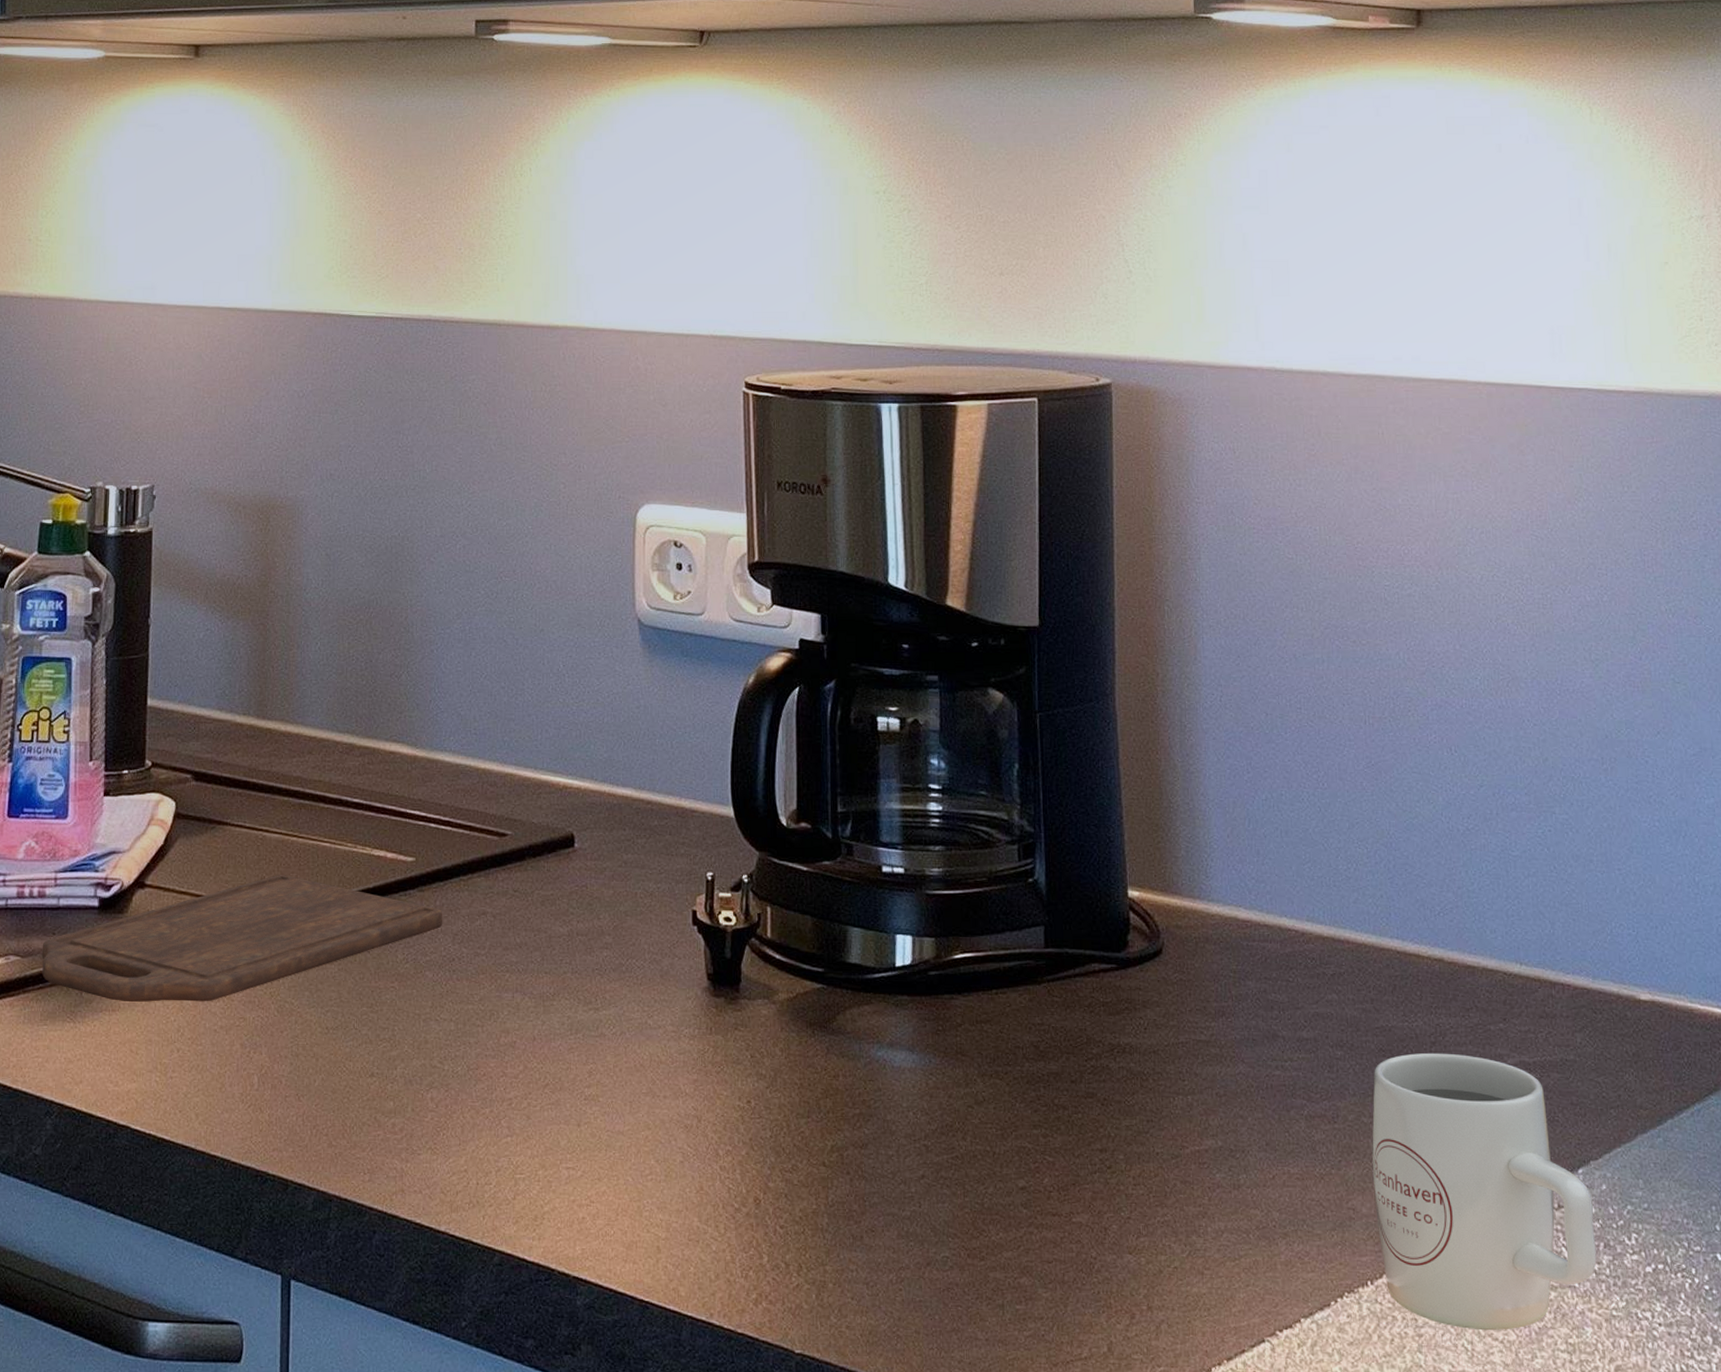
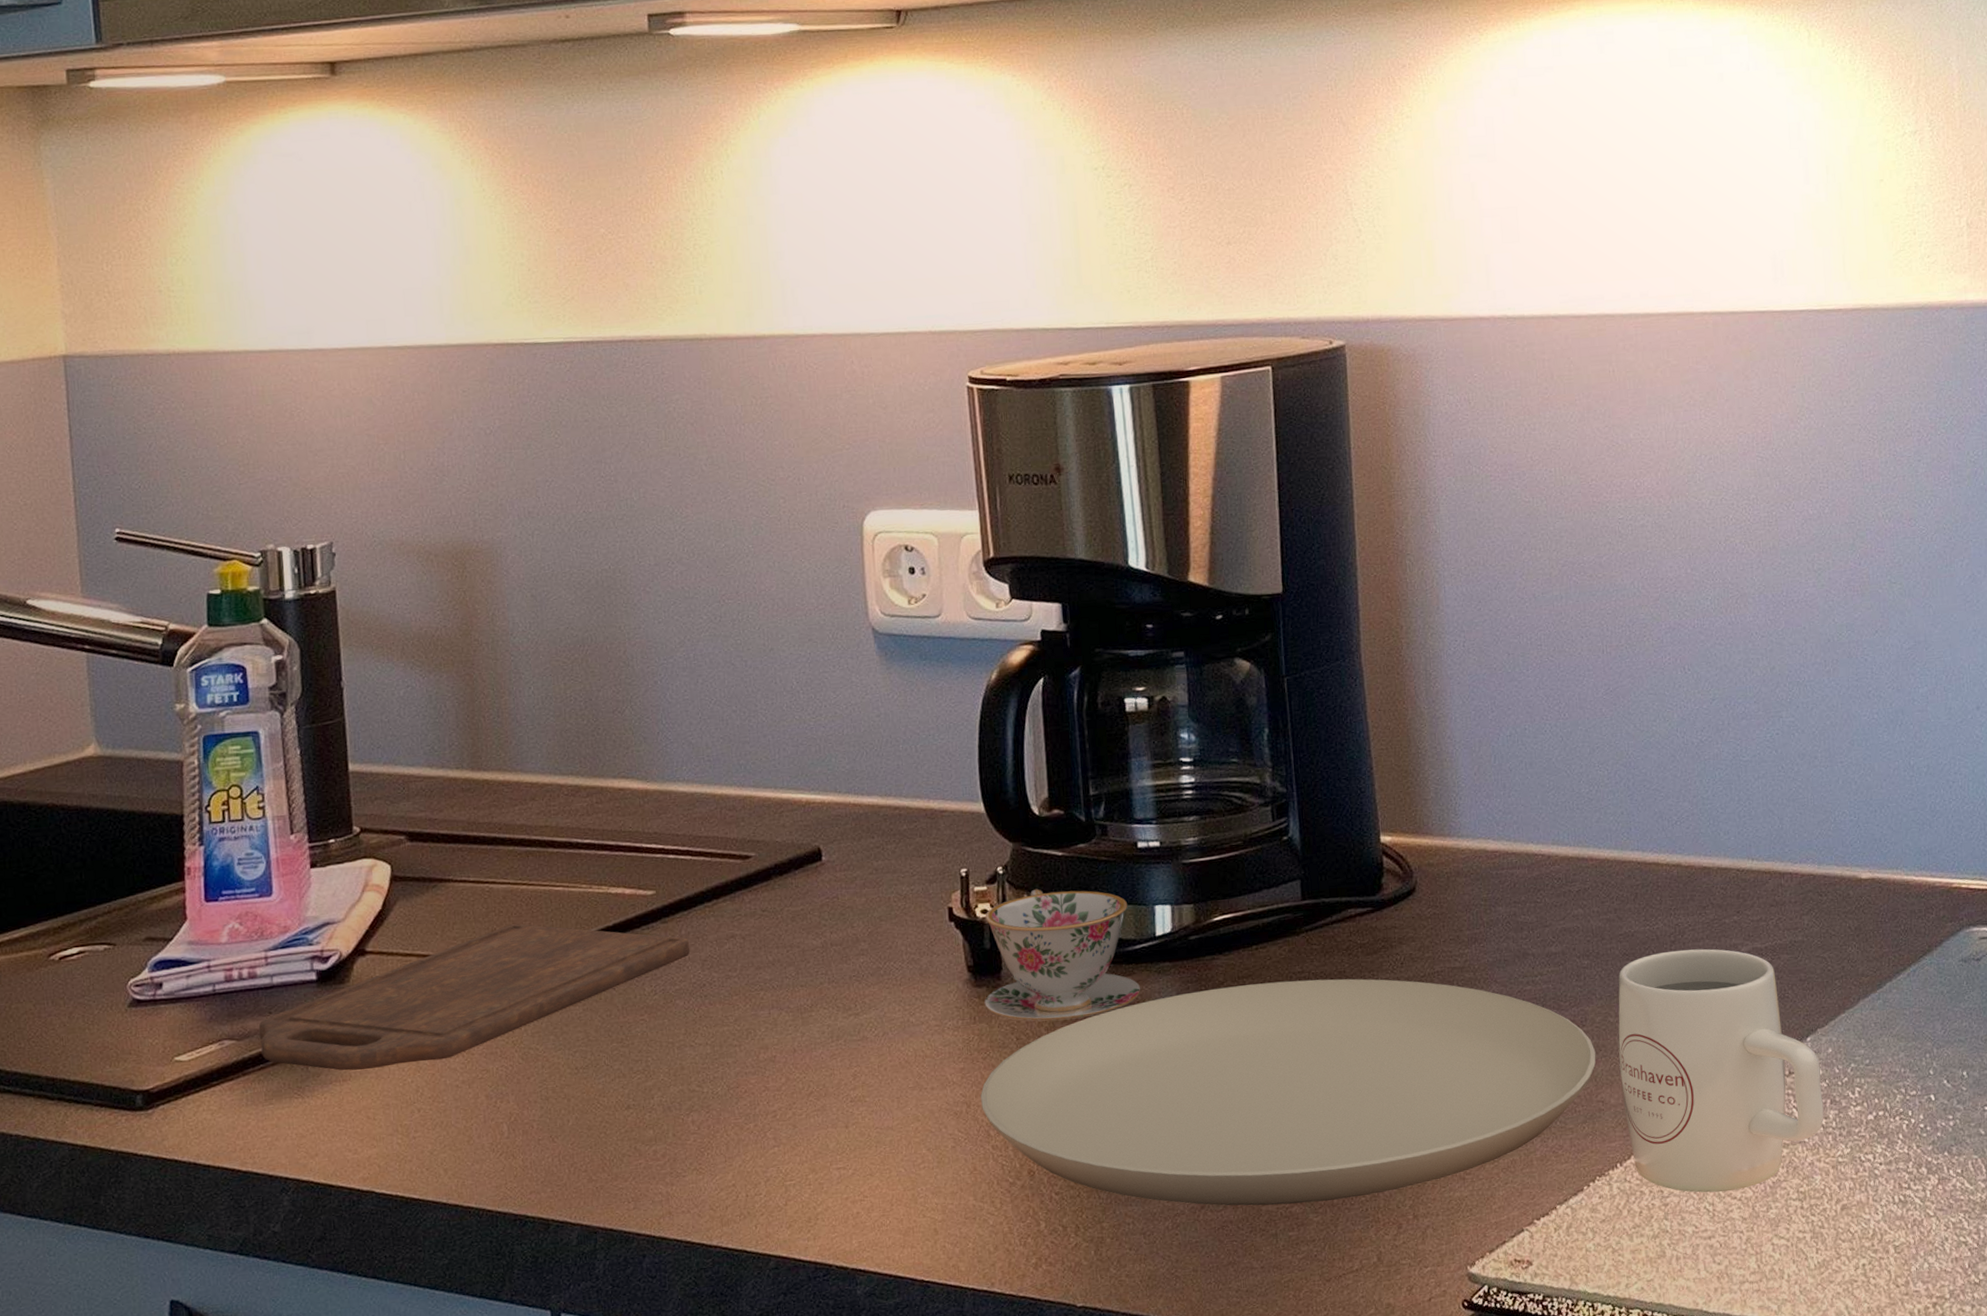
plate: none [712,1030,1348,1277] -> present [981,978,1596,1206]
teacup: none [721,902,877,1043] -> present [984,888,1140,1022]

